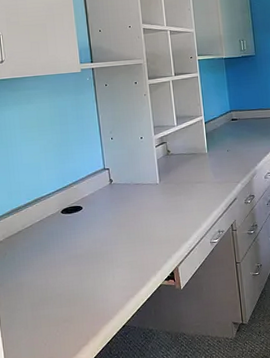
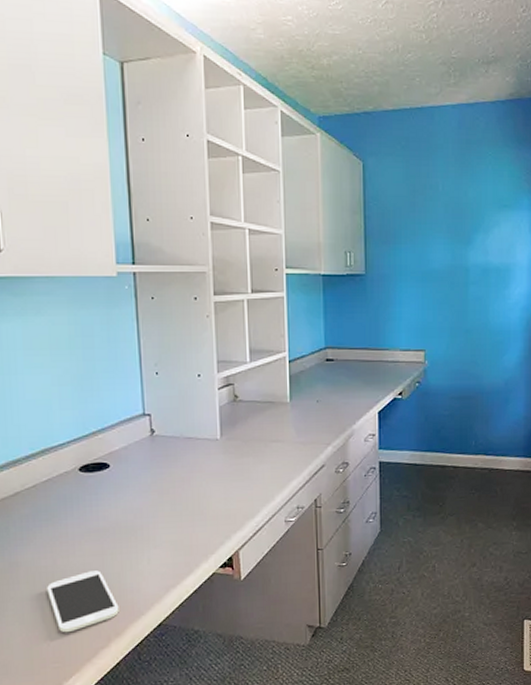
smartphone: none [43,286,94,335] -> present [47,570,119,633]

